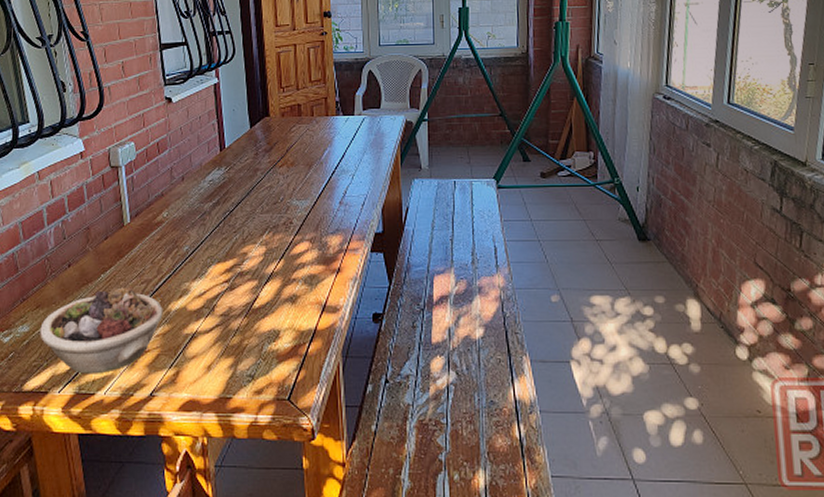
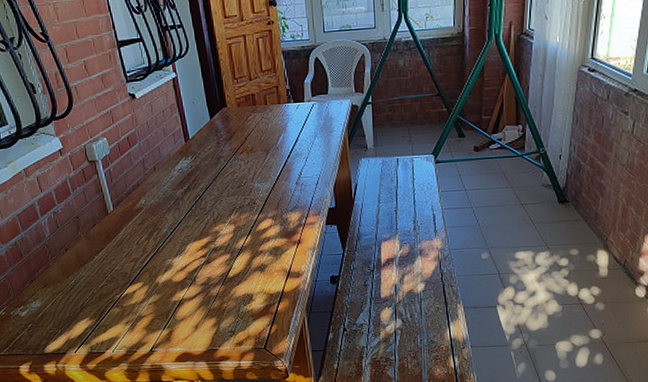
succulent planter: present [40,287,163,374] -> none [50,265,153,337]

